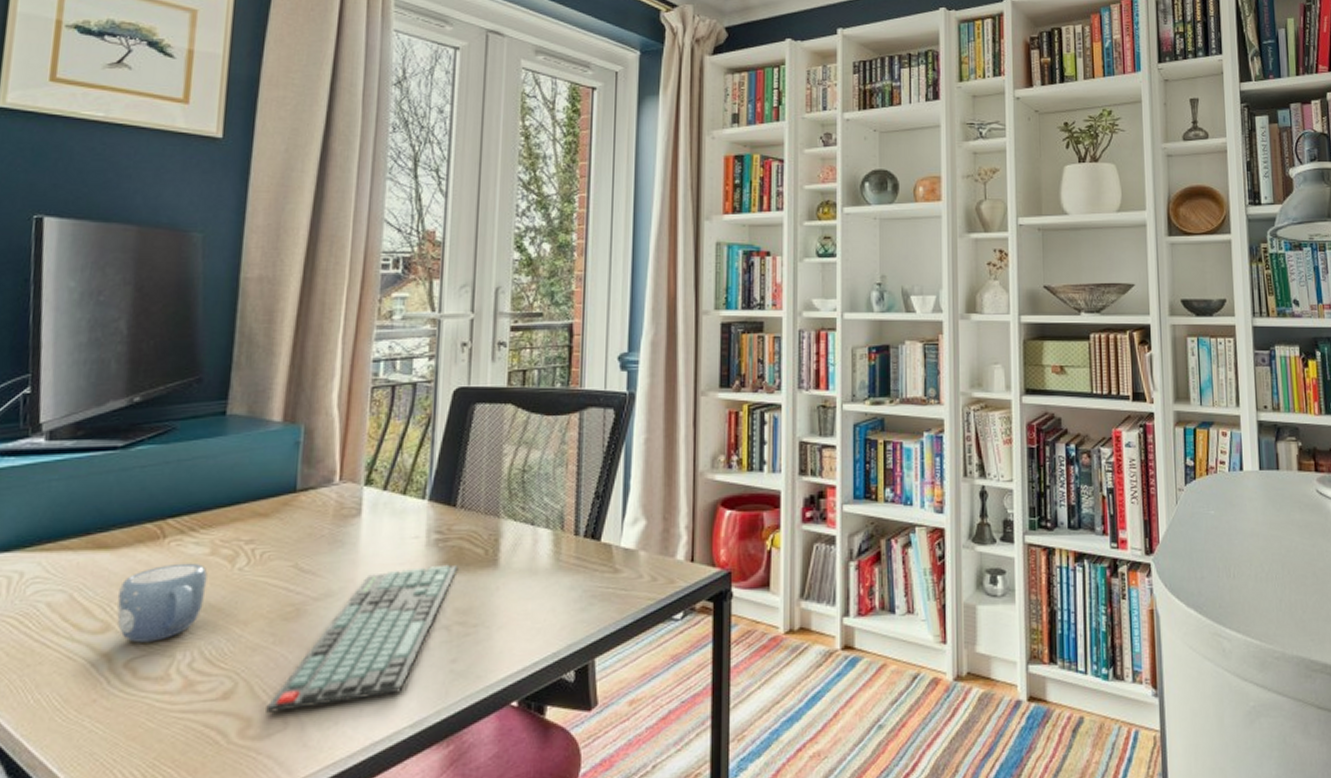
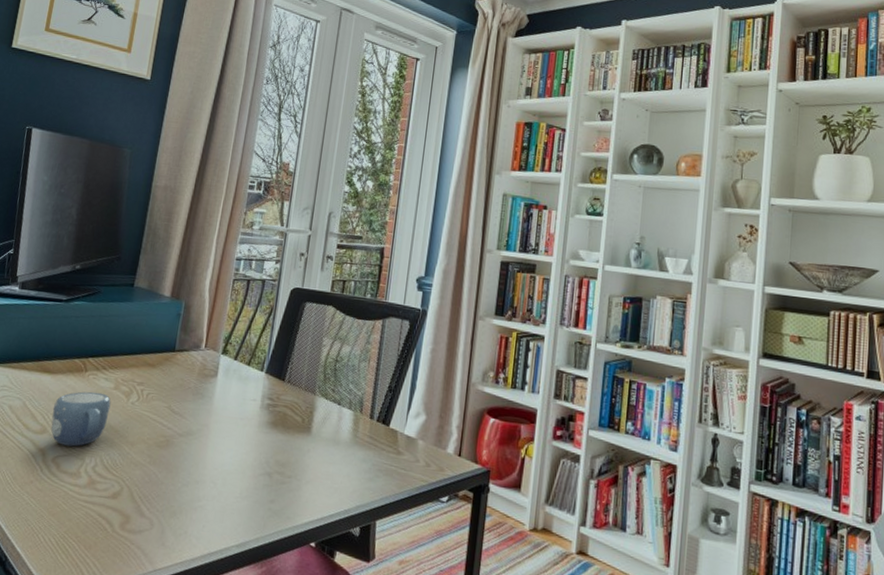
keyboard: present [266,564,458,713] -> none [139,423,282,519]

